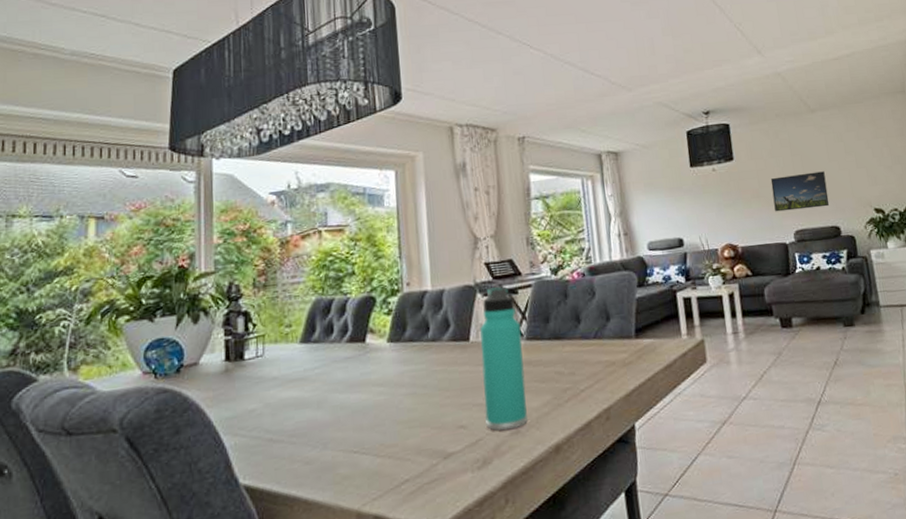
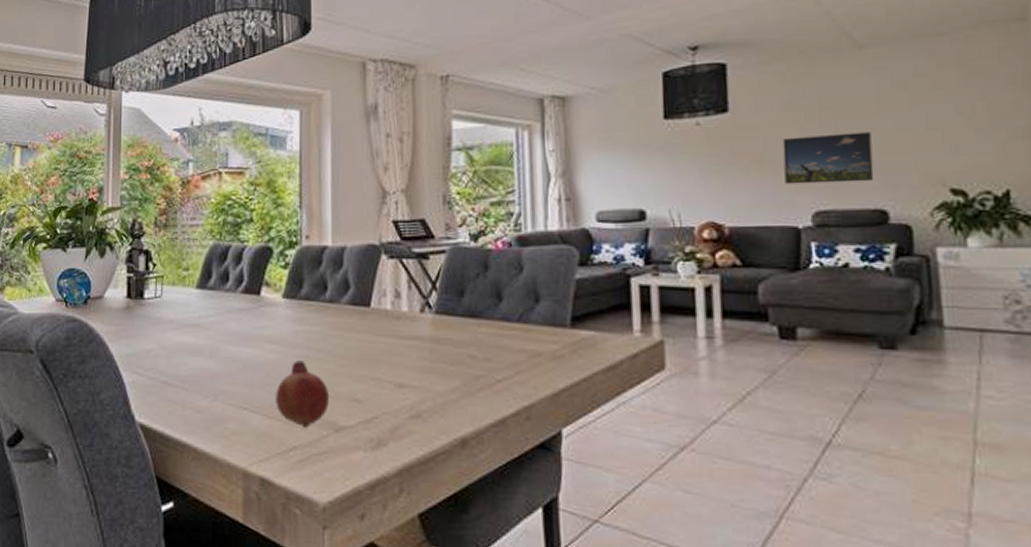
fruit: none [385,398,438,461] -> present [275,360,330,428]
thermos bottle: present [480,286,528,431] -> none [382,248,432,412]

